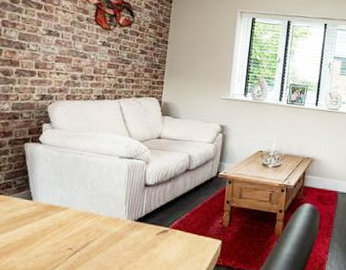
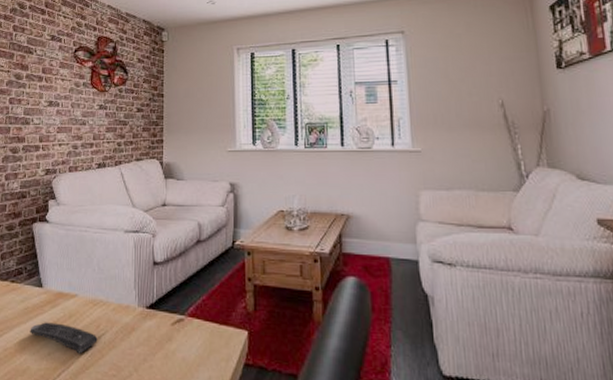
remote control: none [17,230,87,257] -> present [30,322,98,354]

